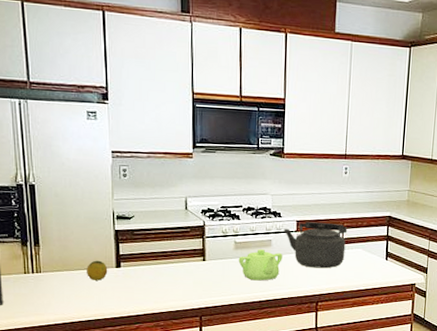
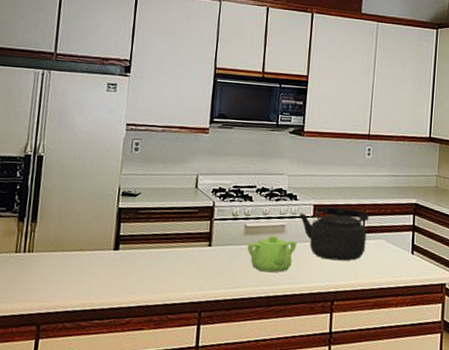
fruit: present [87,260,108,280] -> none [81,240,105,264]

